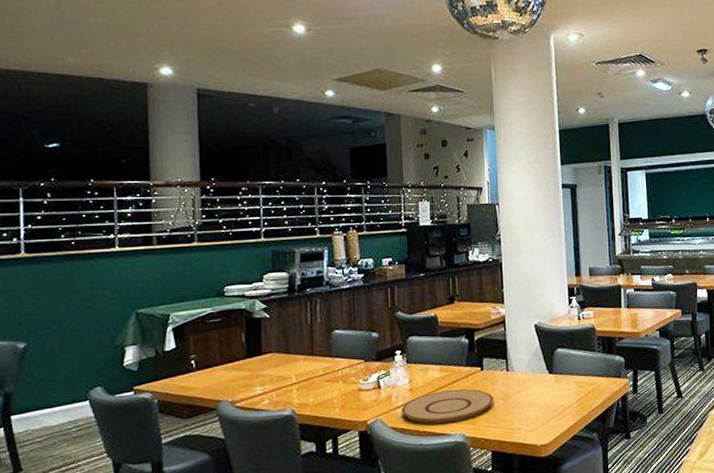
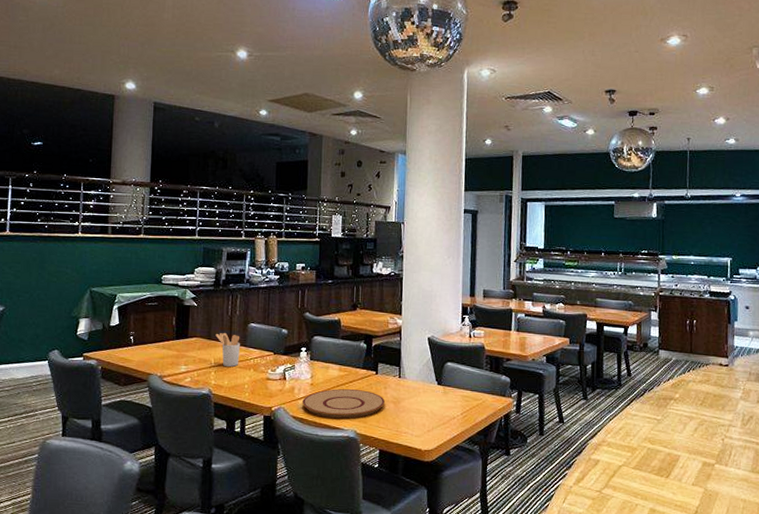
utensil holder: none [294,343,325,382] -> present [215,332,240,367]

